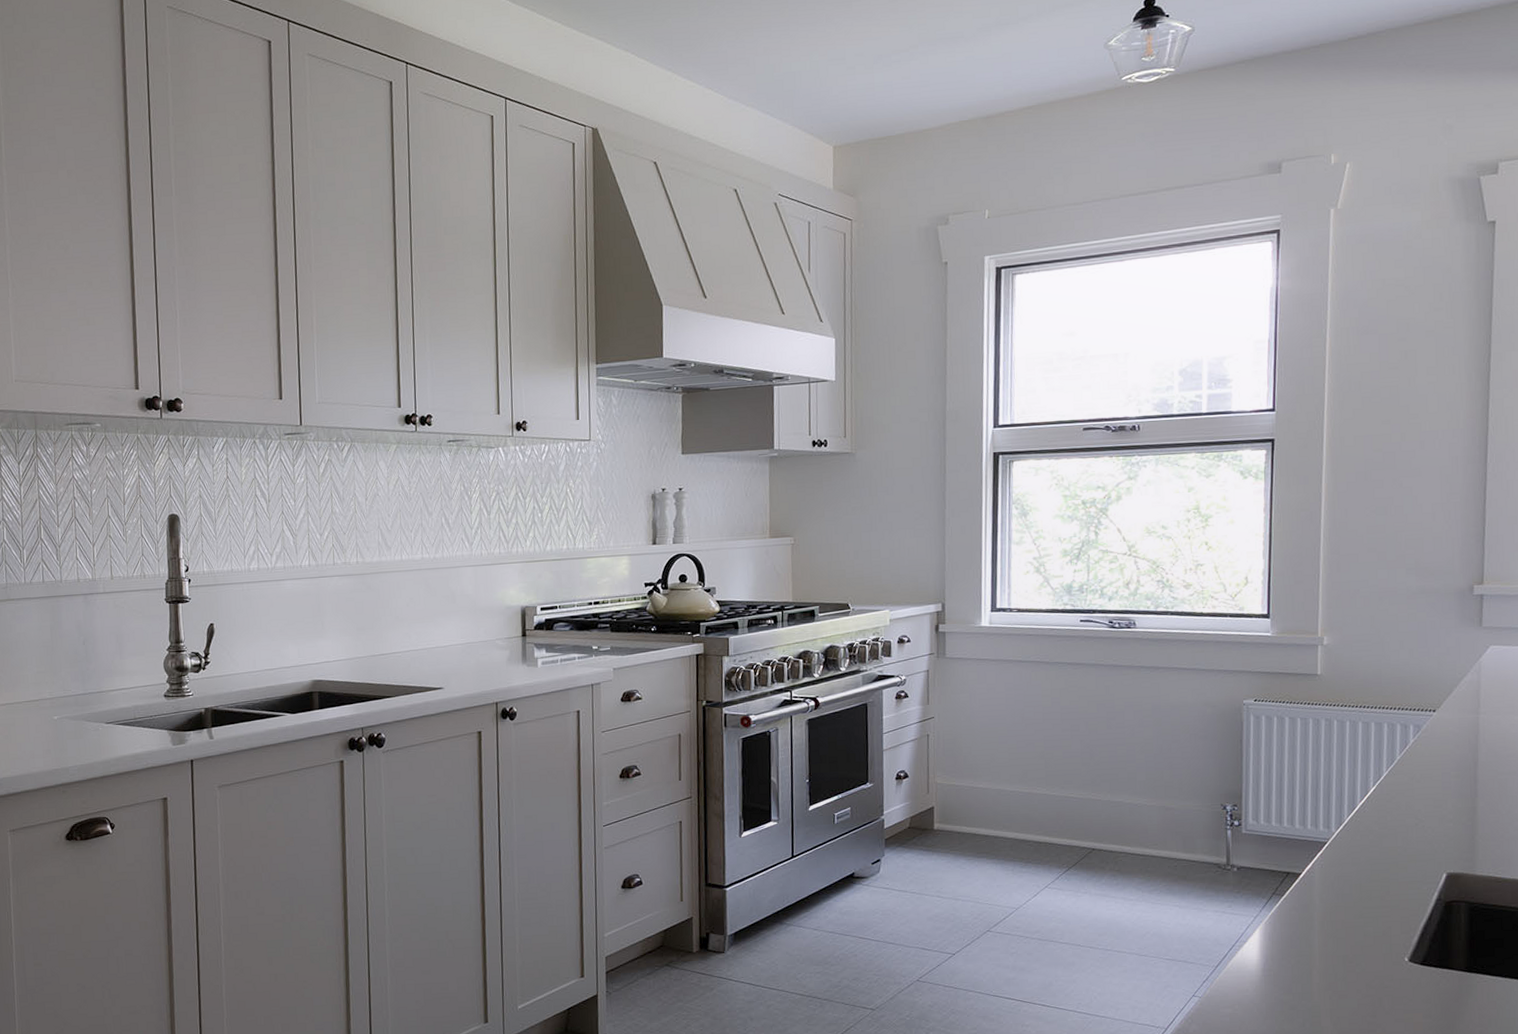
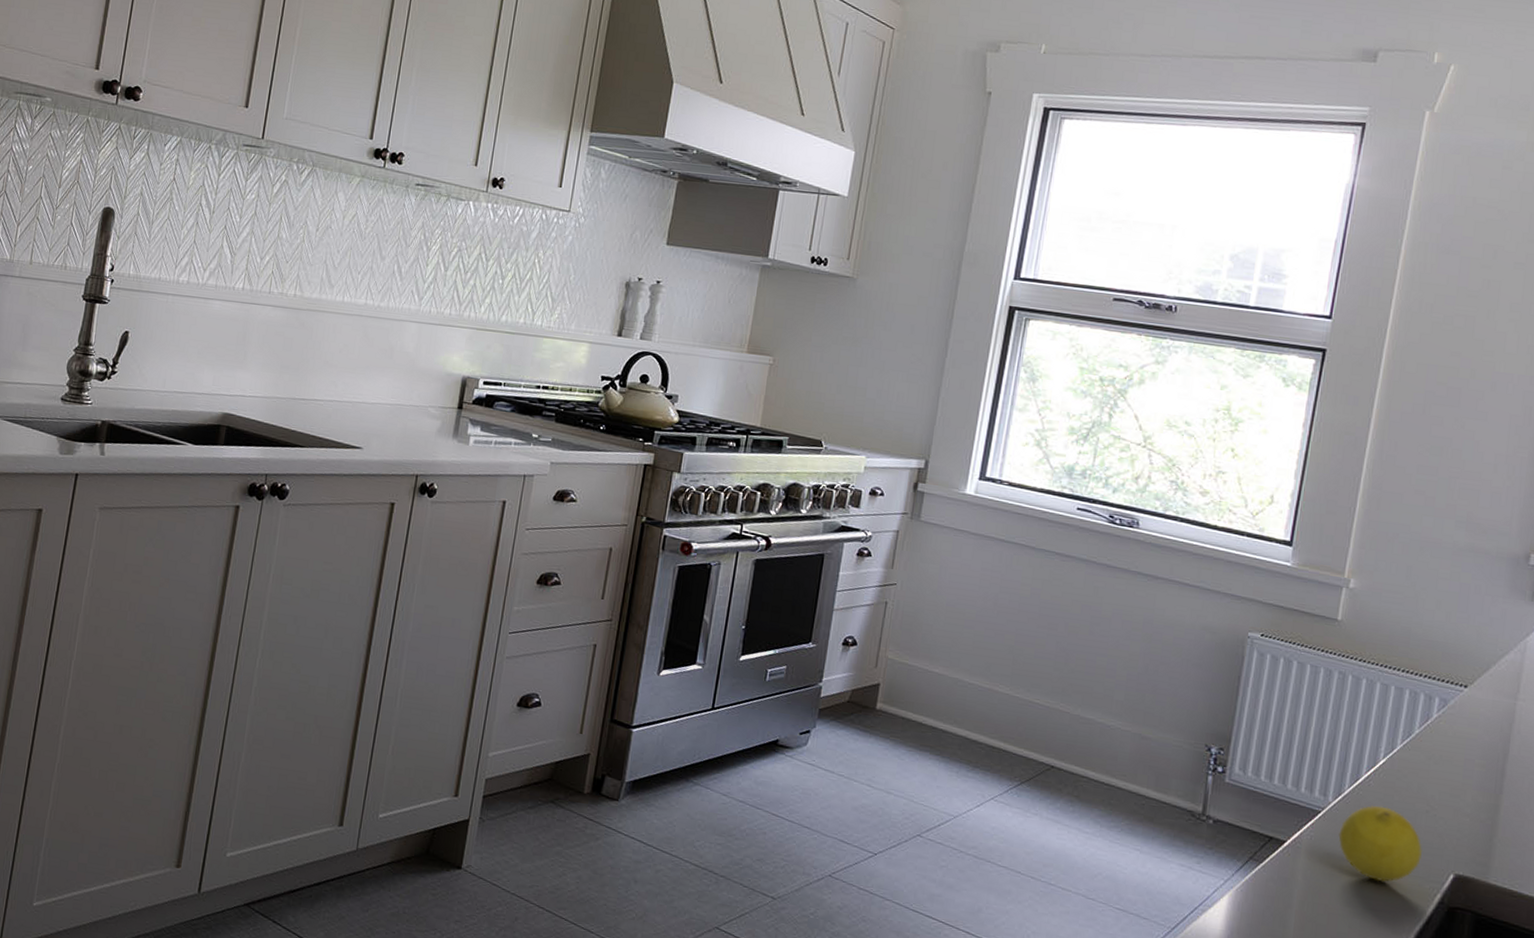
fruit: none [1344,827,1417,892] -> present [1338,806,1422,882]

